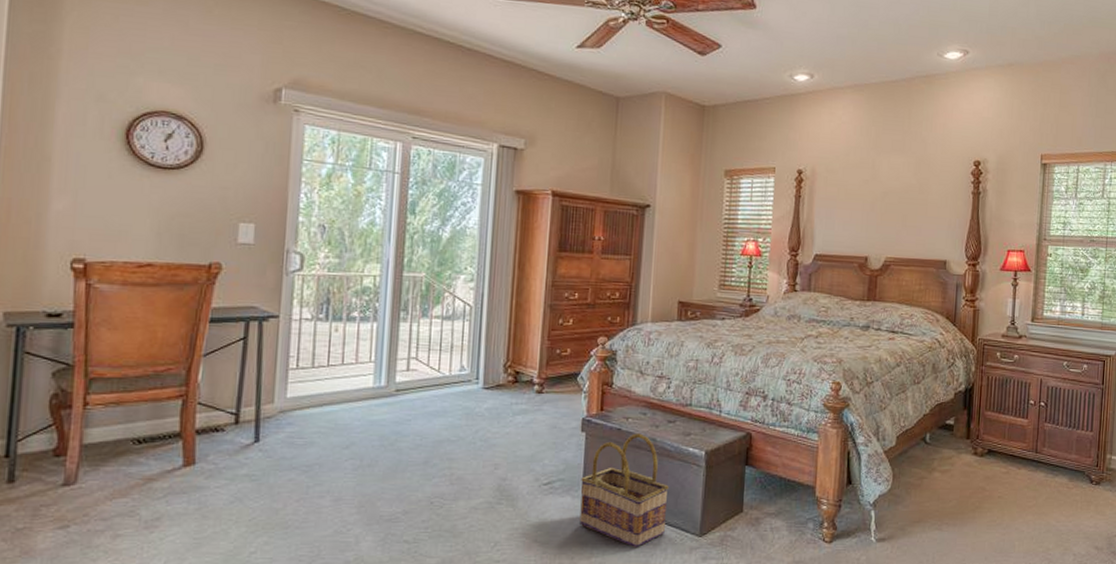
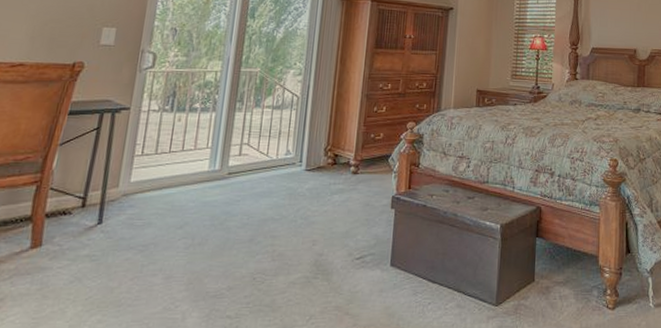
basket: present [579,433,669,549] -> none [387,209,468,319]

